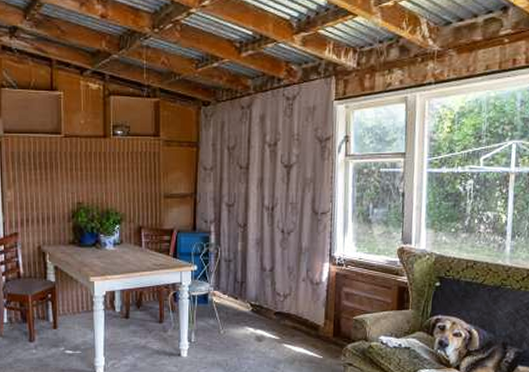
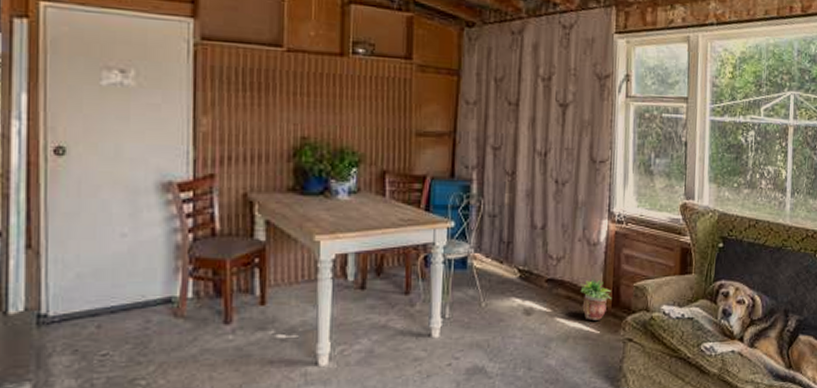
potted plant: none [305,311,333,347] -> present [580,278,612,320]

